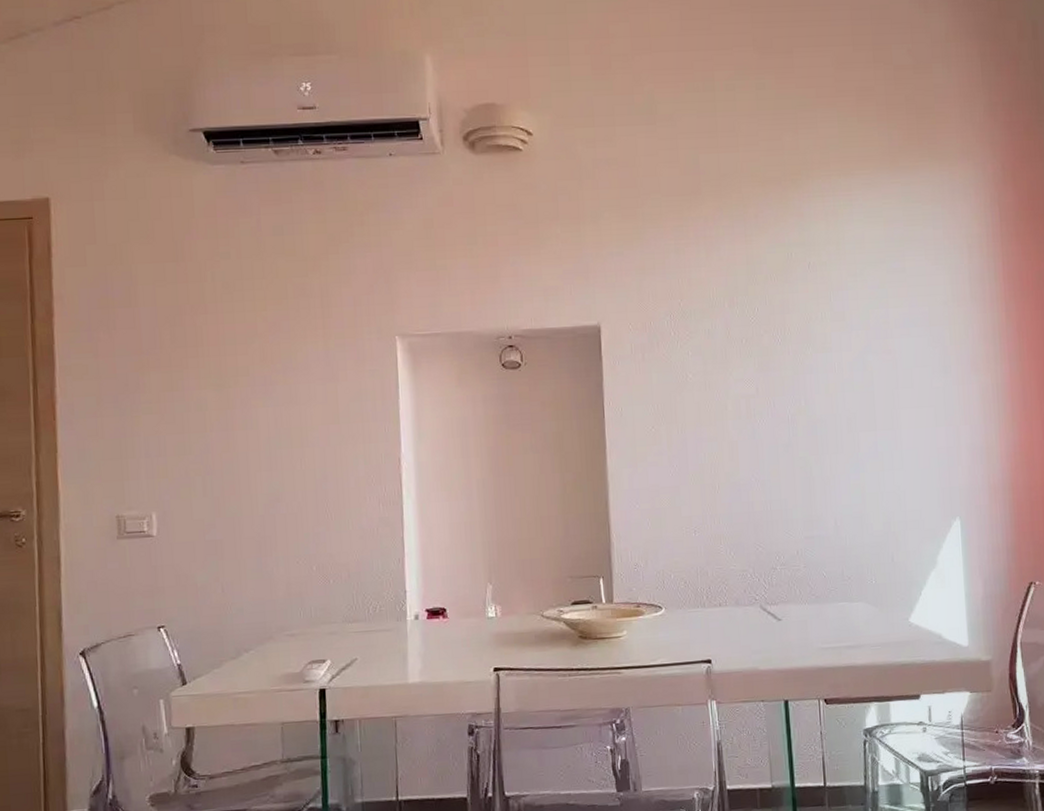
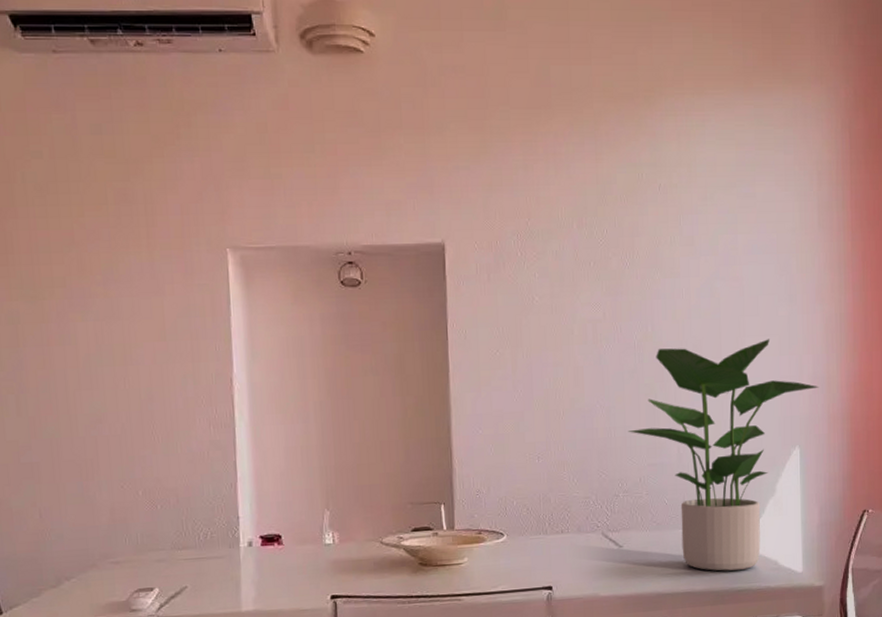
potted plant: none [783,410,978,645] -> present [627,339,819,571]

